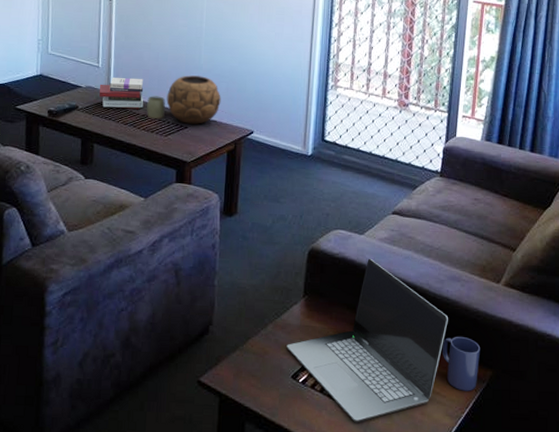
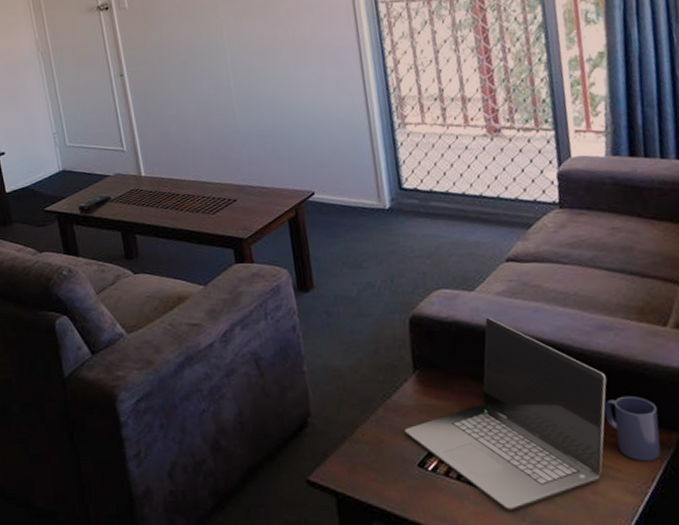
books: present [99,77,144,110] -> none [128,154,182,194]
mug: present [146,96,166,119] -> none [184,171,208,197]
decorative bowl: present [166,75,221,124] -> none [205,140,270,197]

